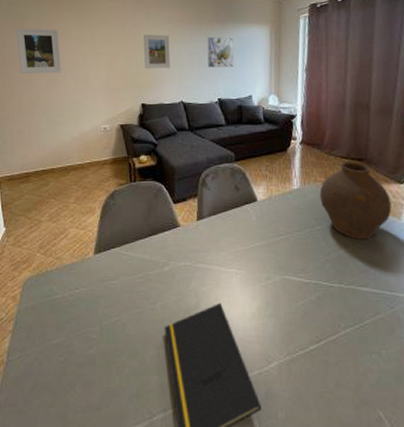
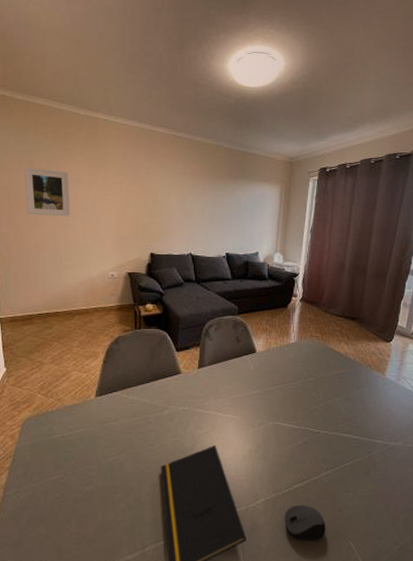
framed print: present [144,34,170,69] -> none [156,184,182,220]
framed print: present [207,36,234,68] -> none [218,191,245,223]
computer mouse: none [302,369,350,411] -> present [284,506,326,541]
vase: present [319,162,392,239] -> none [314,320,378,391]

